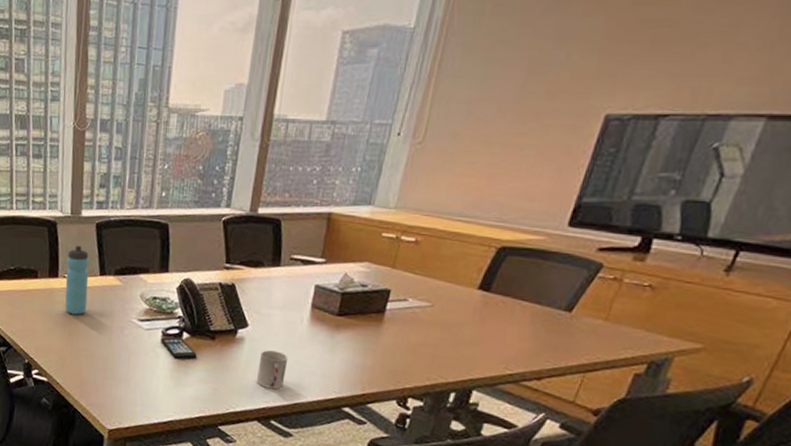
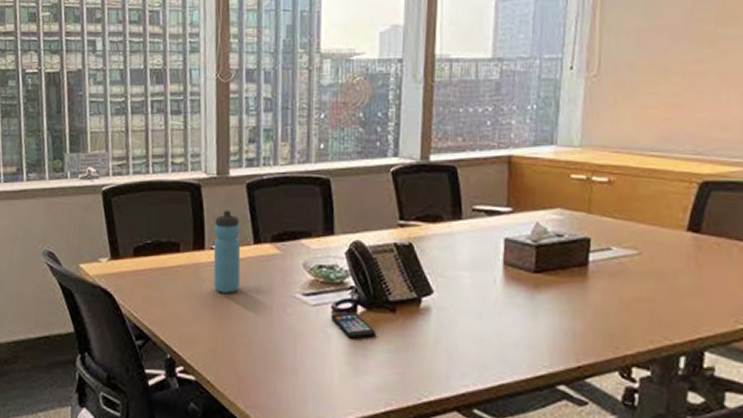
cup: present [256,350,288,389] -> none [449,321,485,368]

